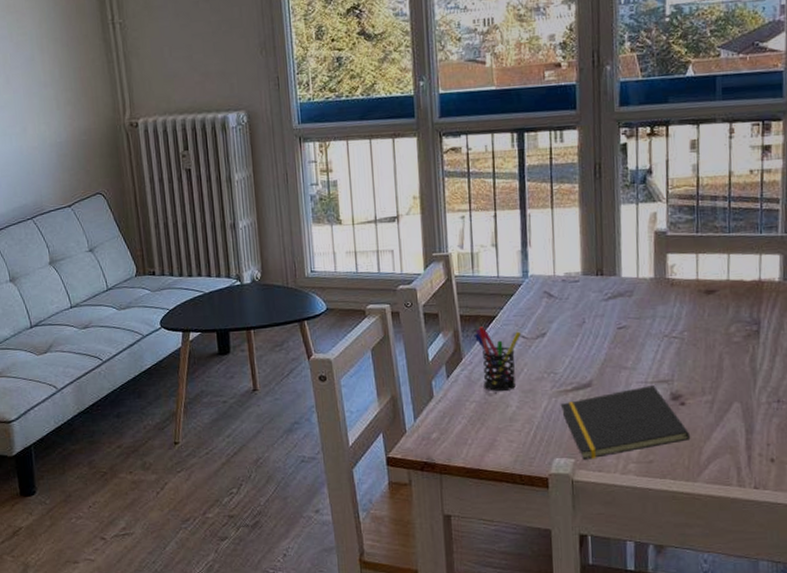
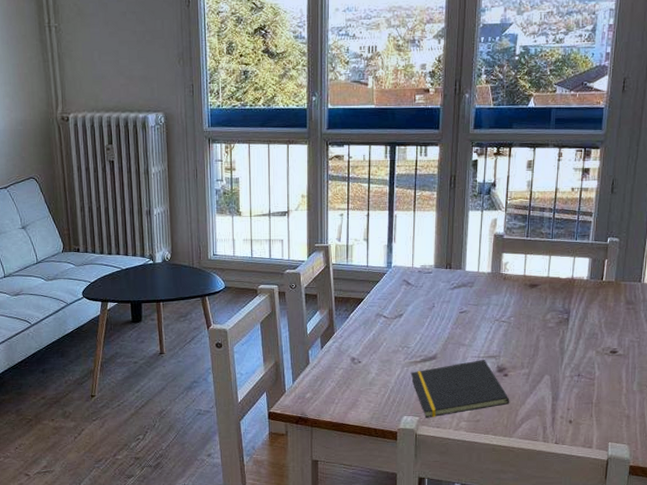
pen holder: present [473,326,521,391] -> none [345,307,383,360]

